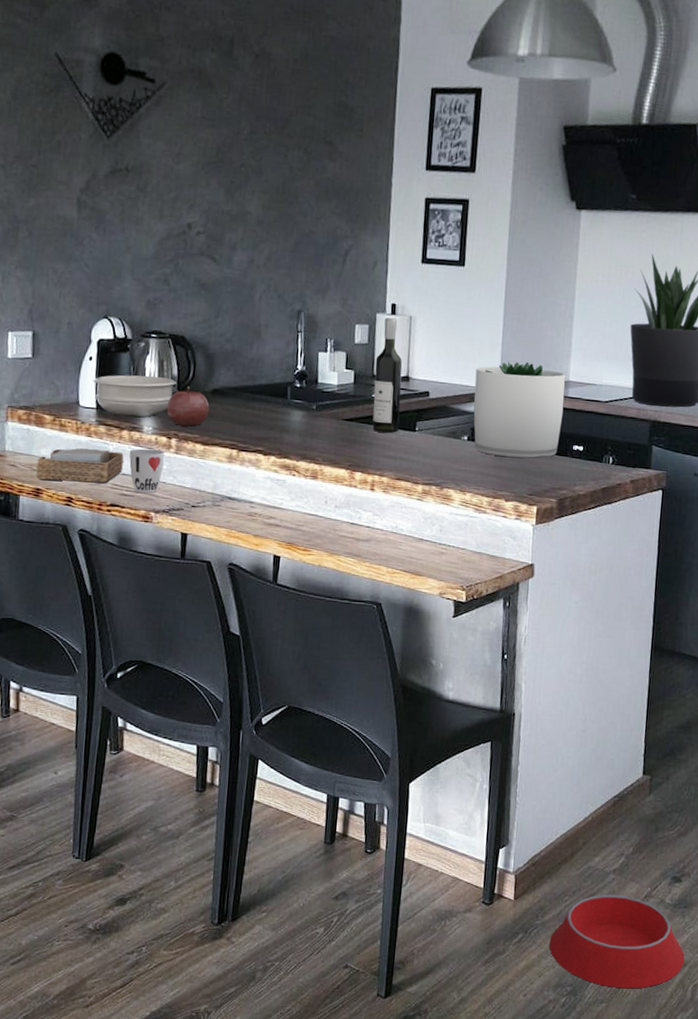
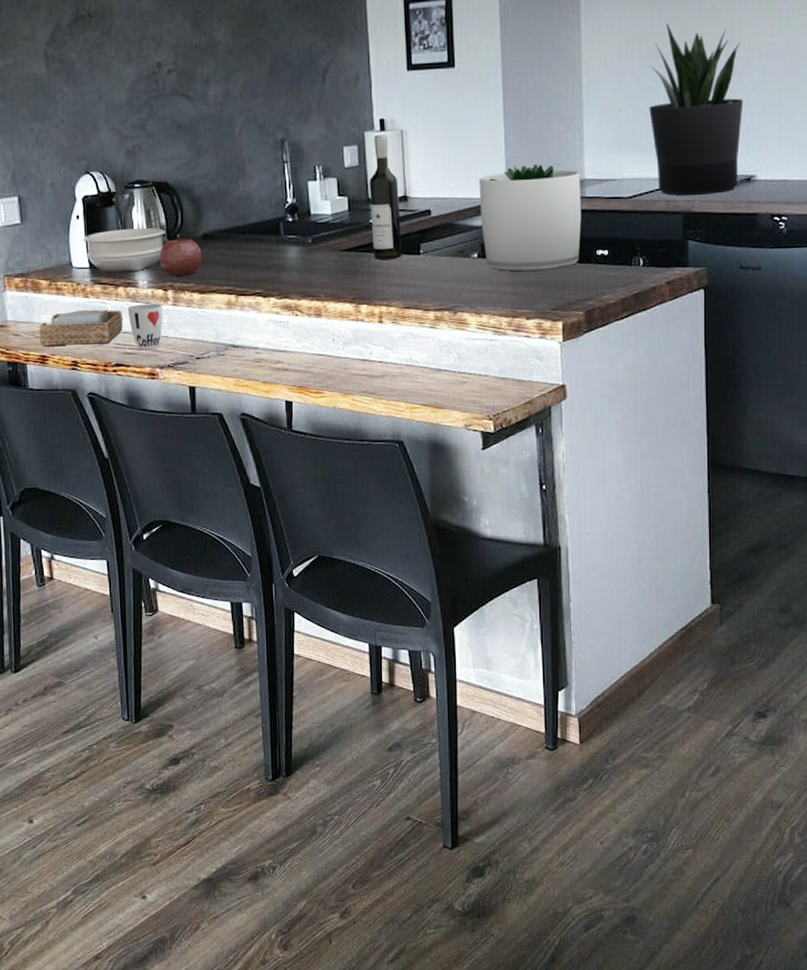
pet bowl: present [549,895,685,989] -> none [623,734,778,834]

